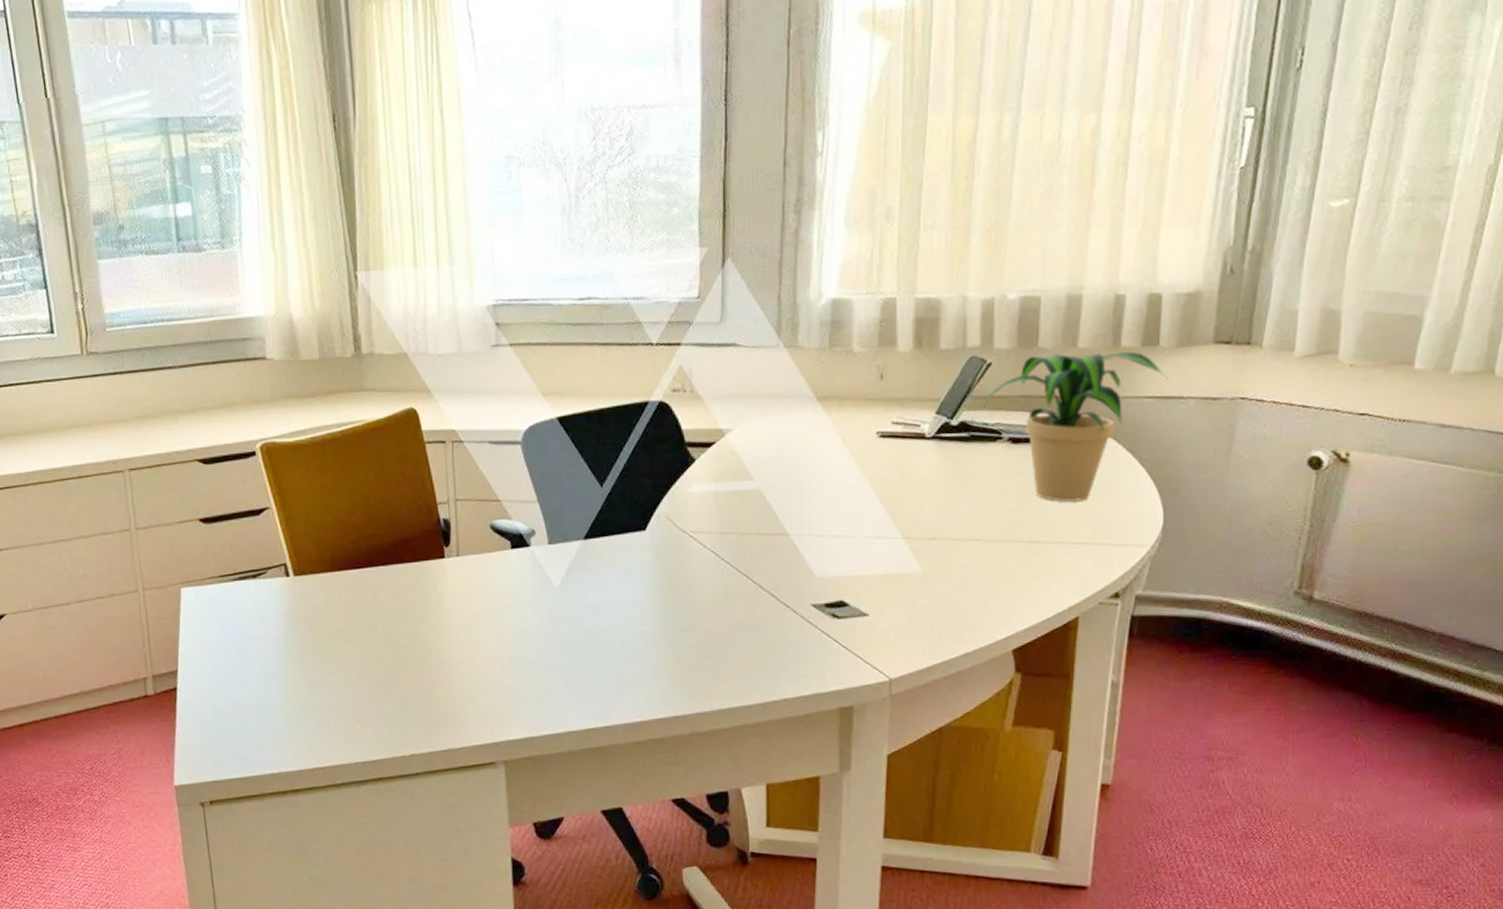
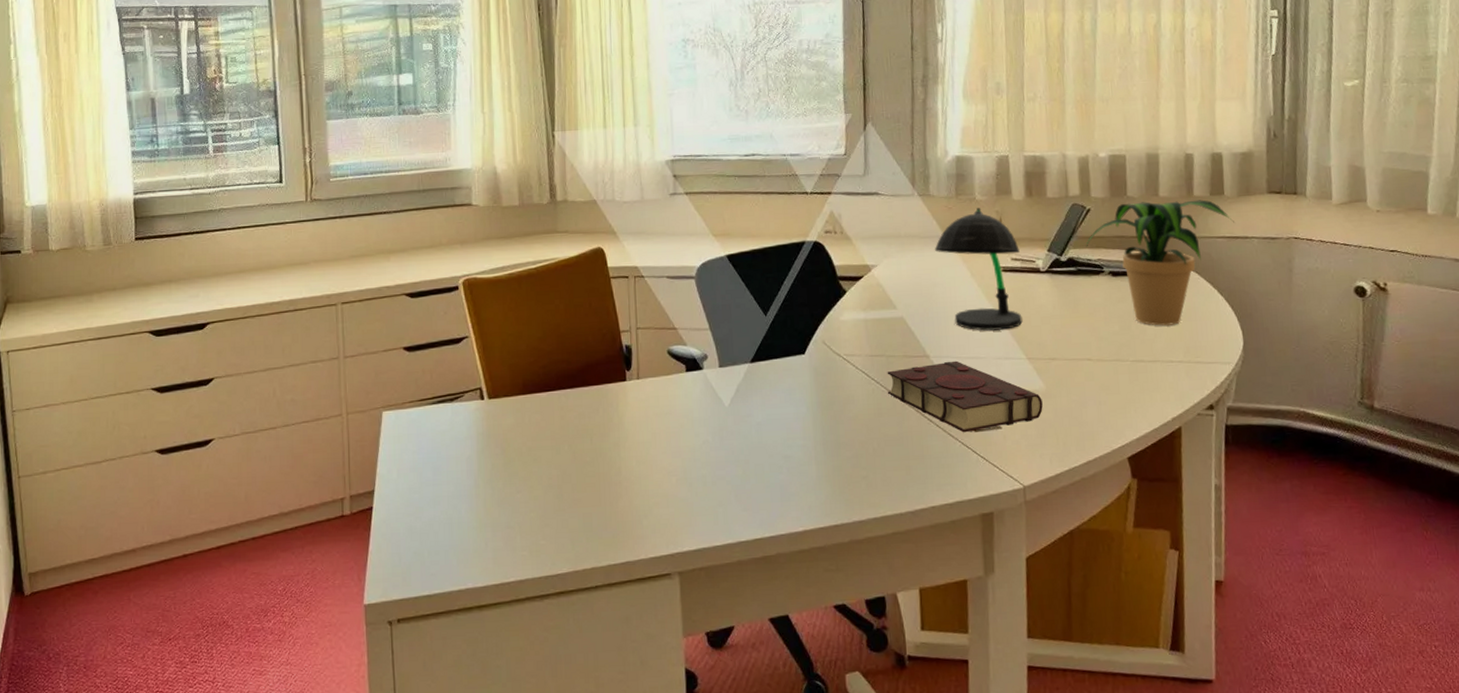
book: none [738,539,918,620] -> present [887,360,1043,433]
desk lamp: none [801,362,902,507] -> present [935,208,1023,332]

